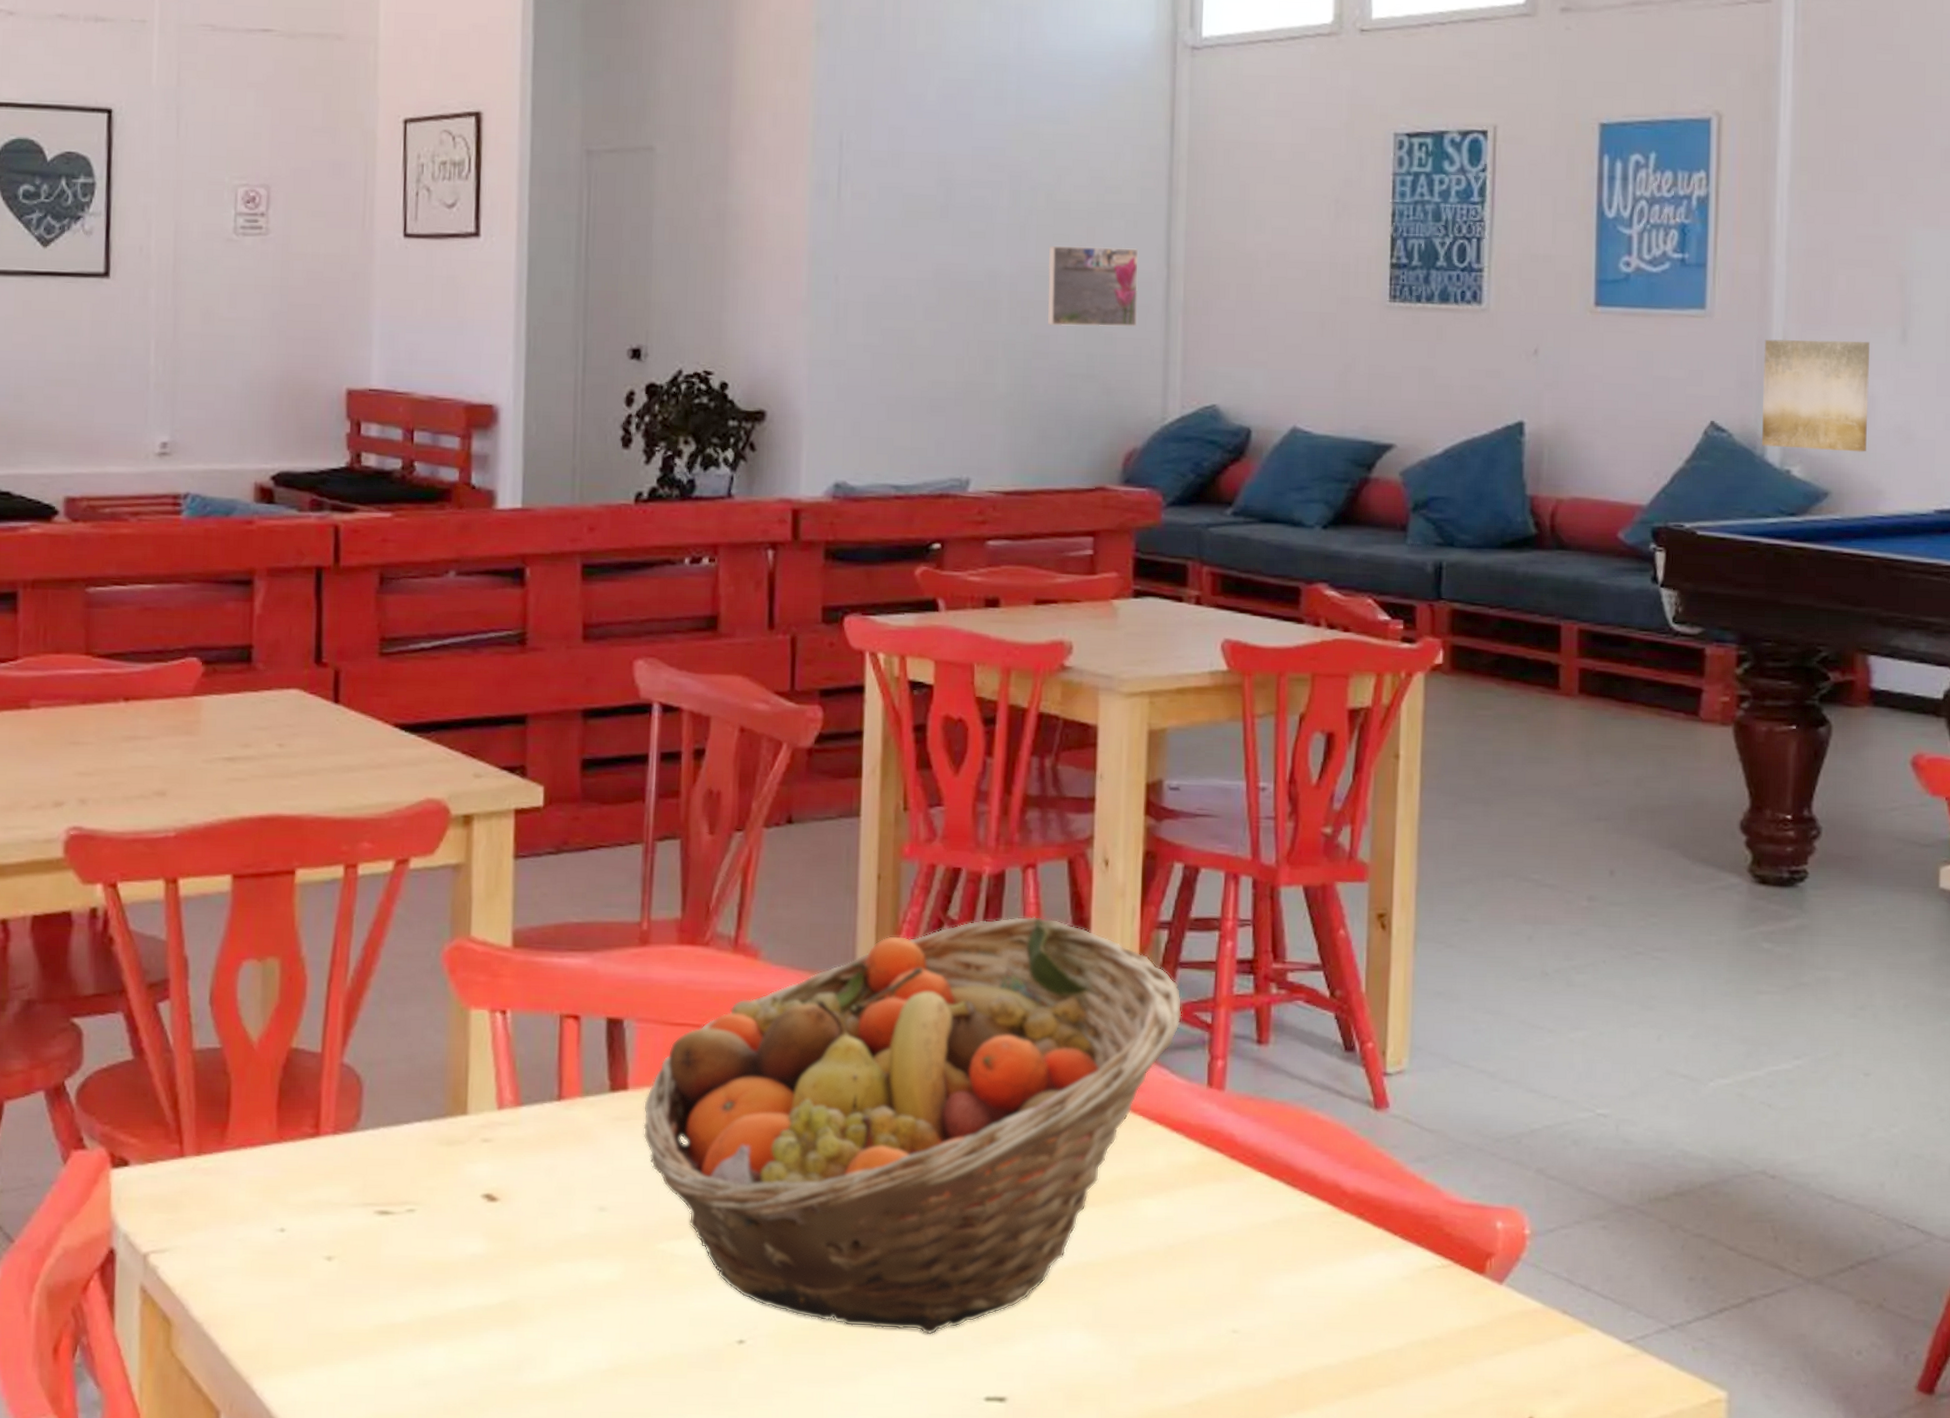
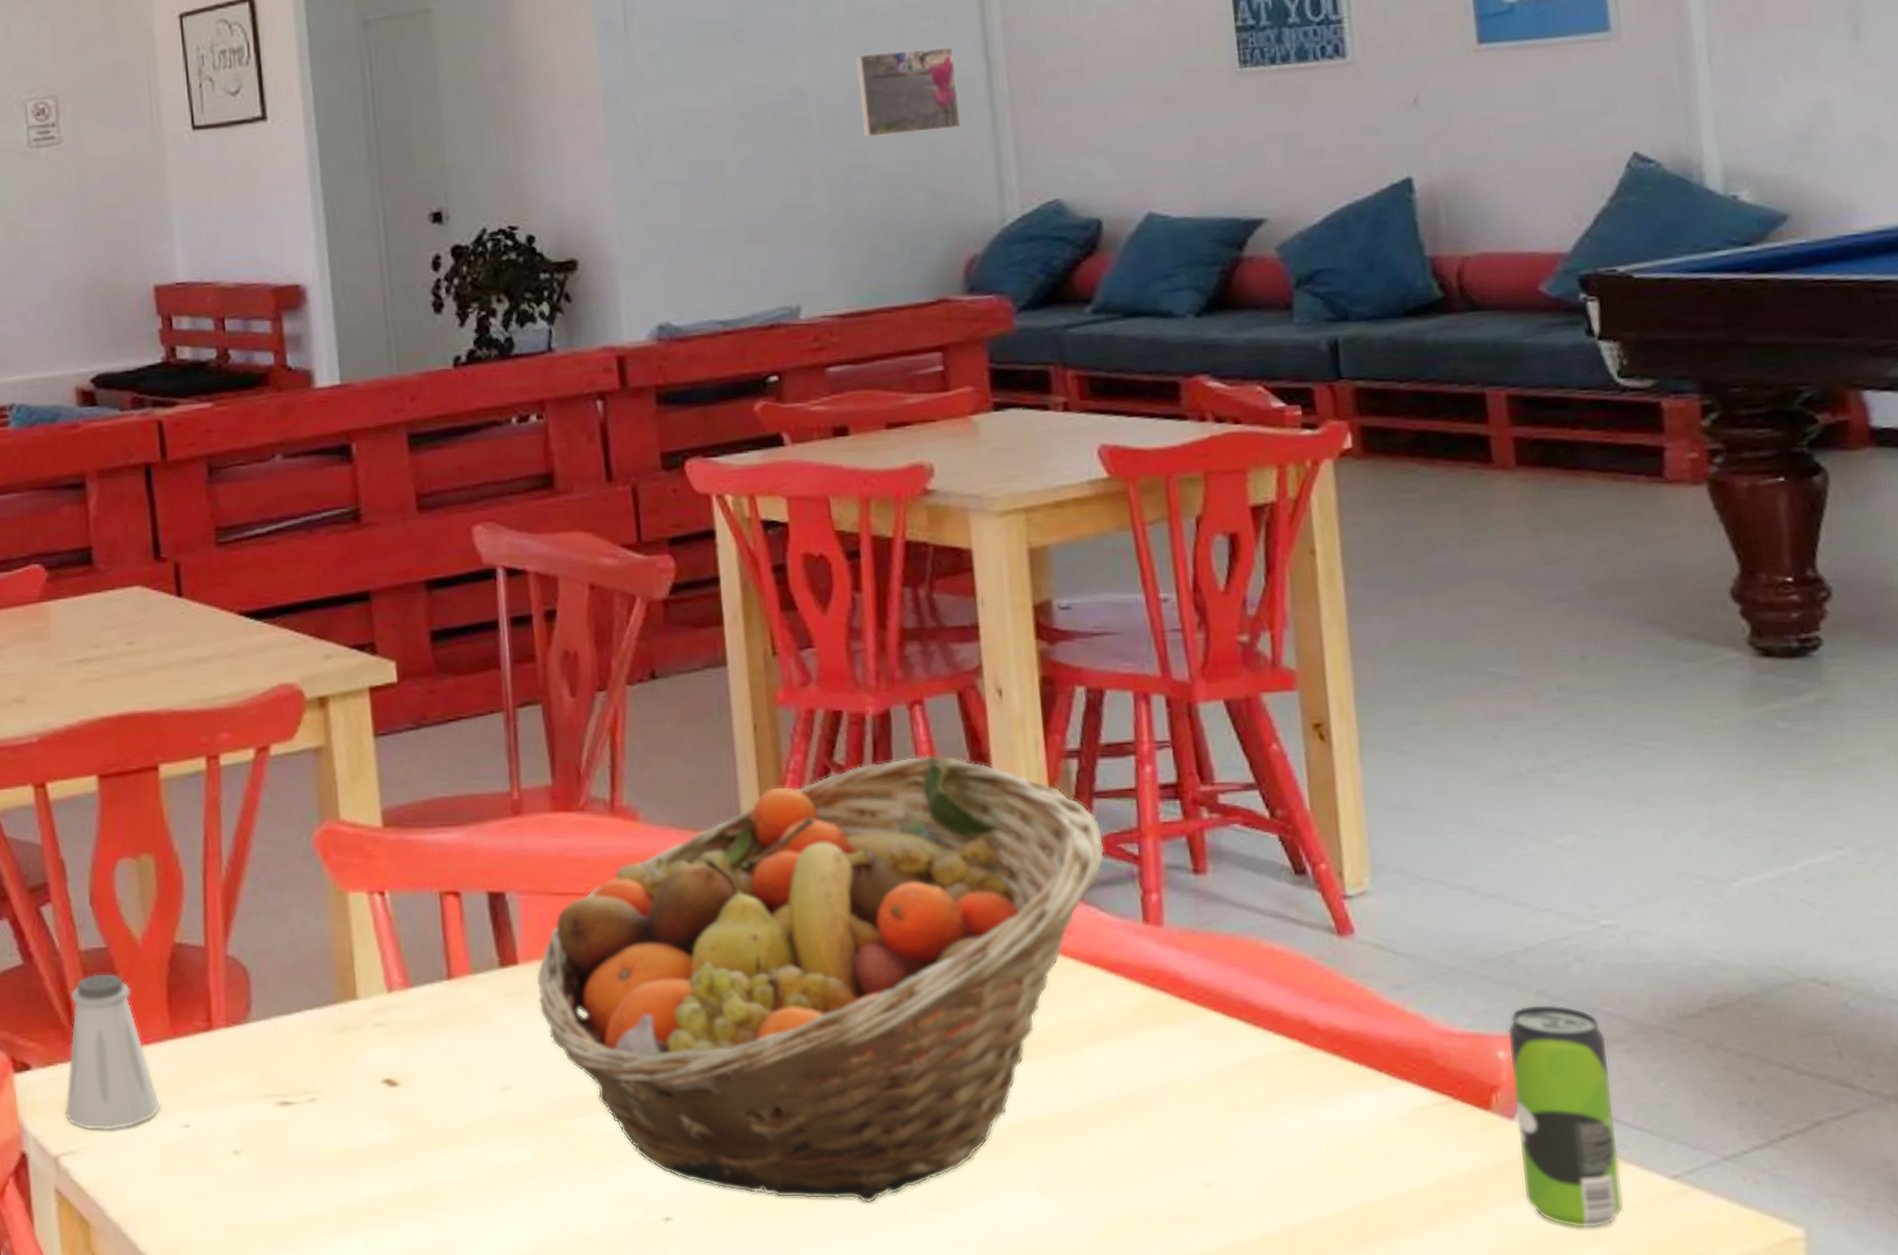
saltshaker: none [159,1073,259,1231] -> present [64,972,161,1131]
beverage can: none [1502,1181,1589,1385] -> present [1507,1004,1624,1229]
wall art: present [1761,339,1870,452] -> none [1686,43,1828,173]

